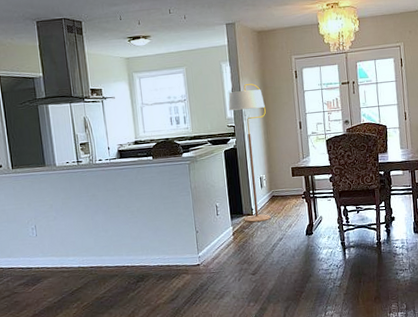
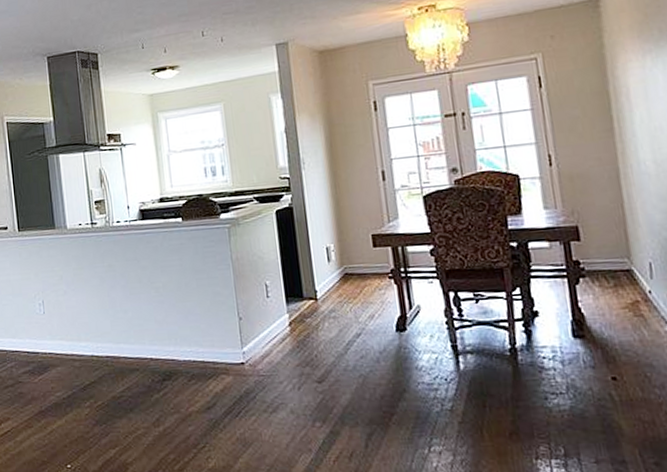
floor lamp: present [228,83,271,223] -> none [280,120,343,310]

